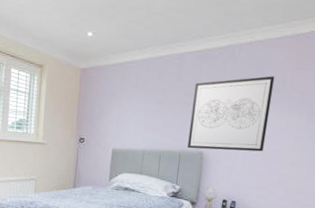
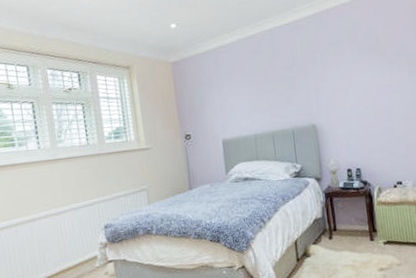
wall art: present [187,76,275,152] -> none [292,35,375,124]

